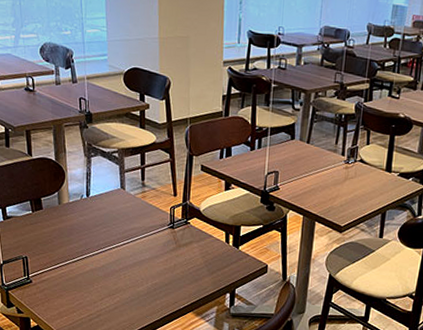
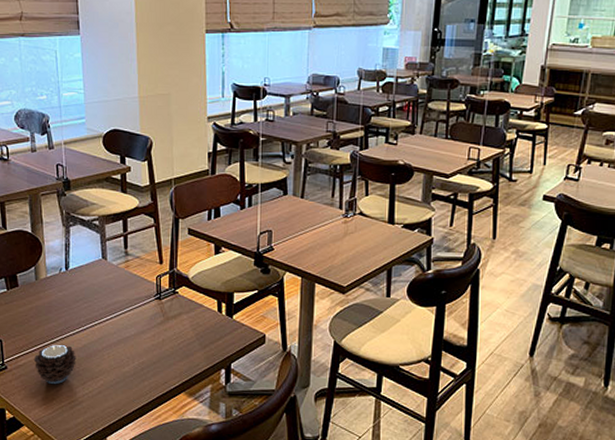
candle: none [56,263,95,299] -> present [33,344,76,384]

